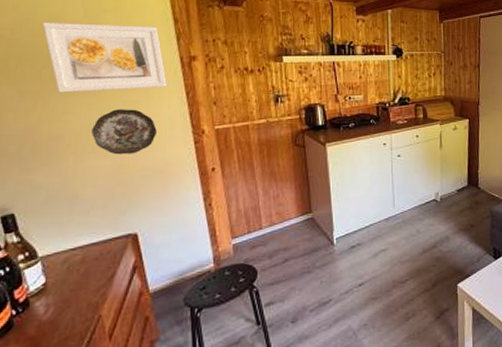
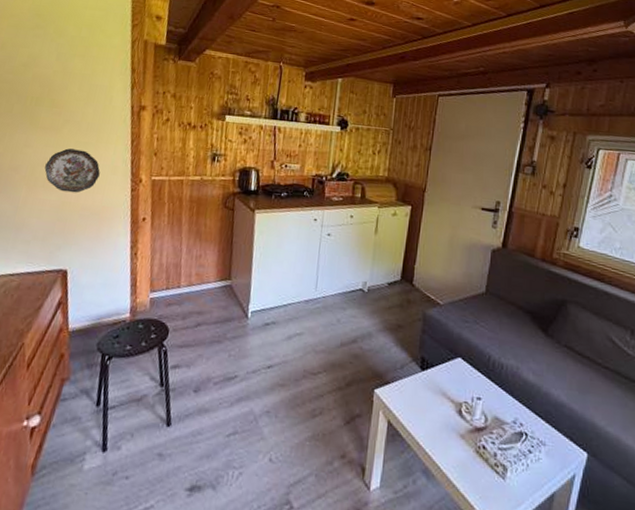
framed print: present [42,22,167,93] -> none [21,61,117,133]

